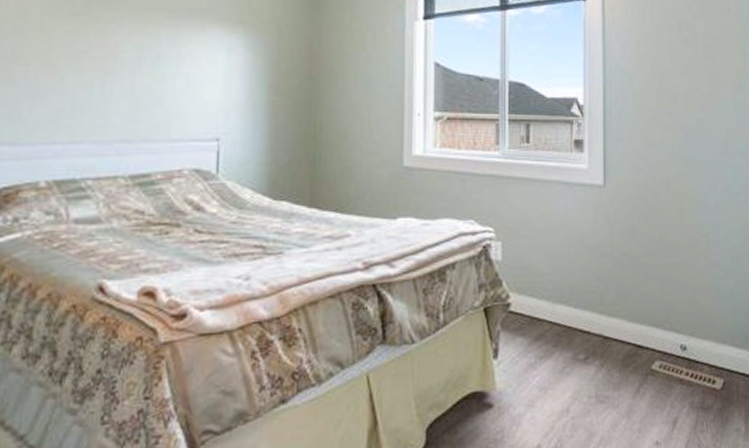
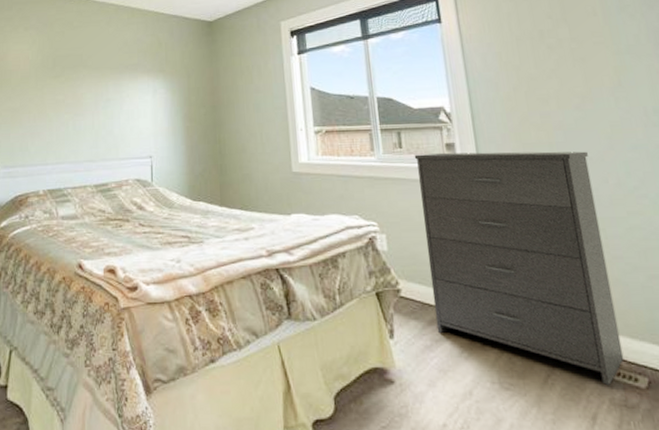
dresser: none [541,150,707,390] -> present [414,151,624,386]

